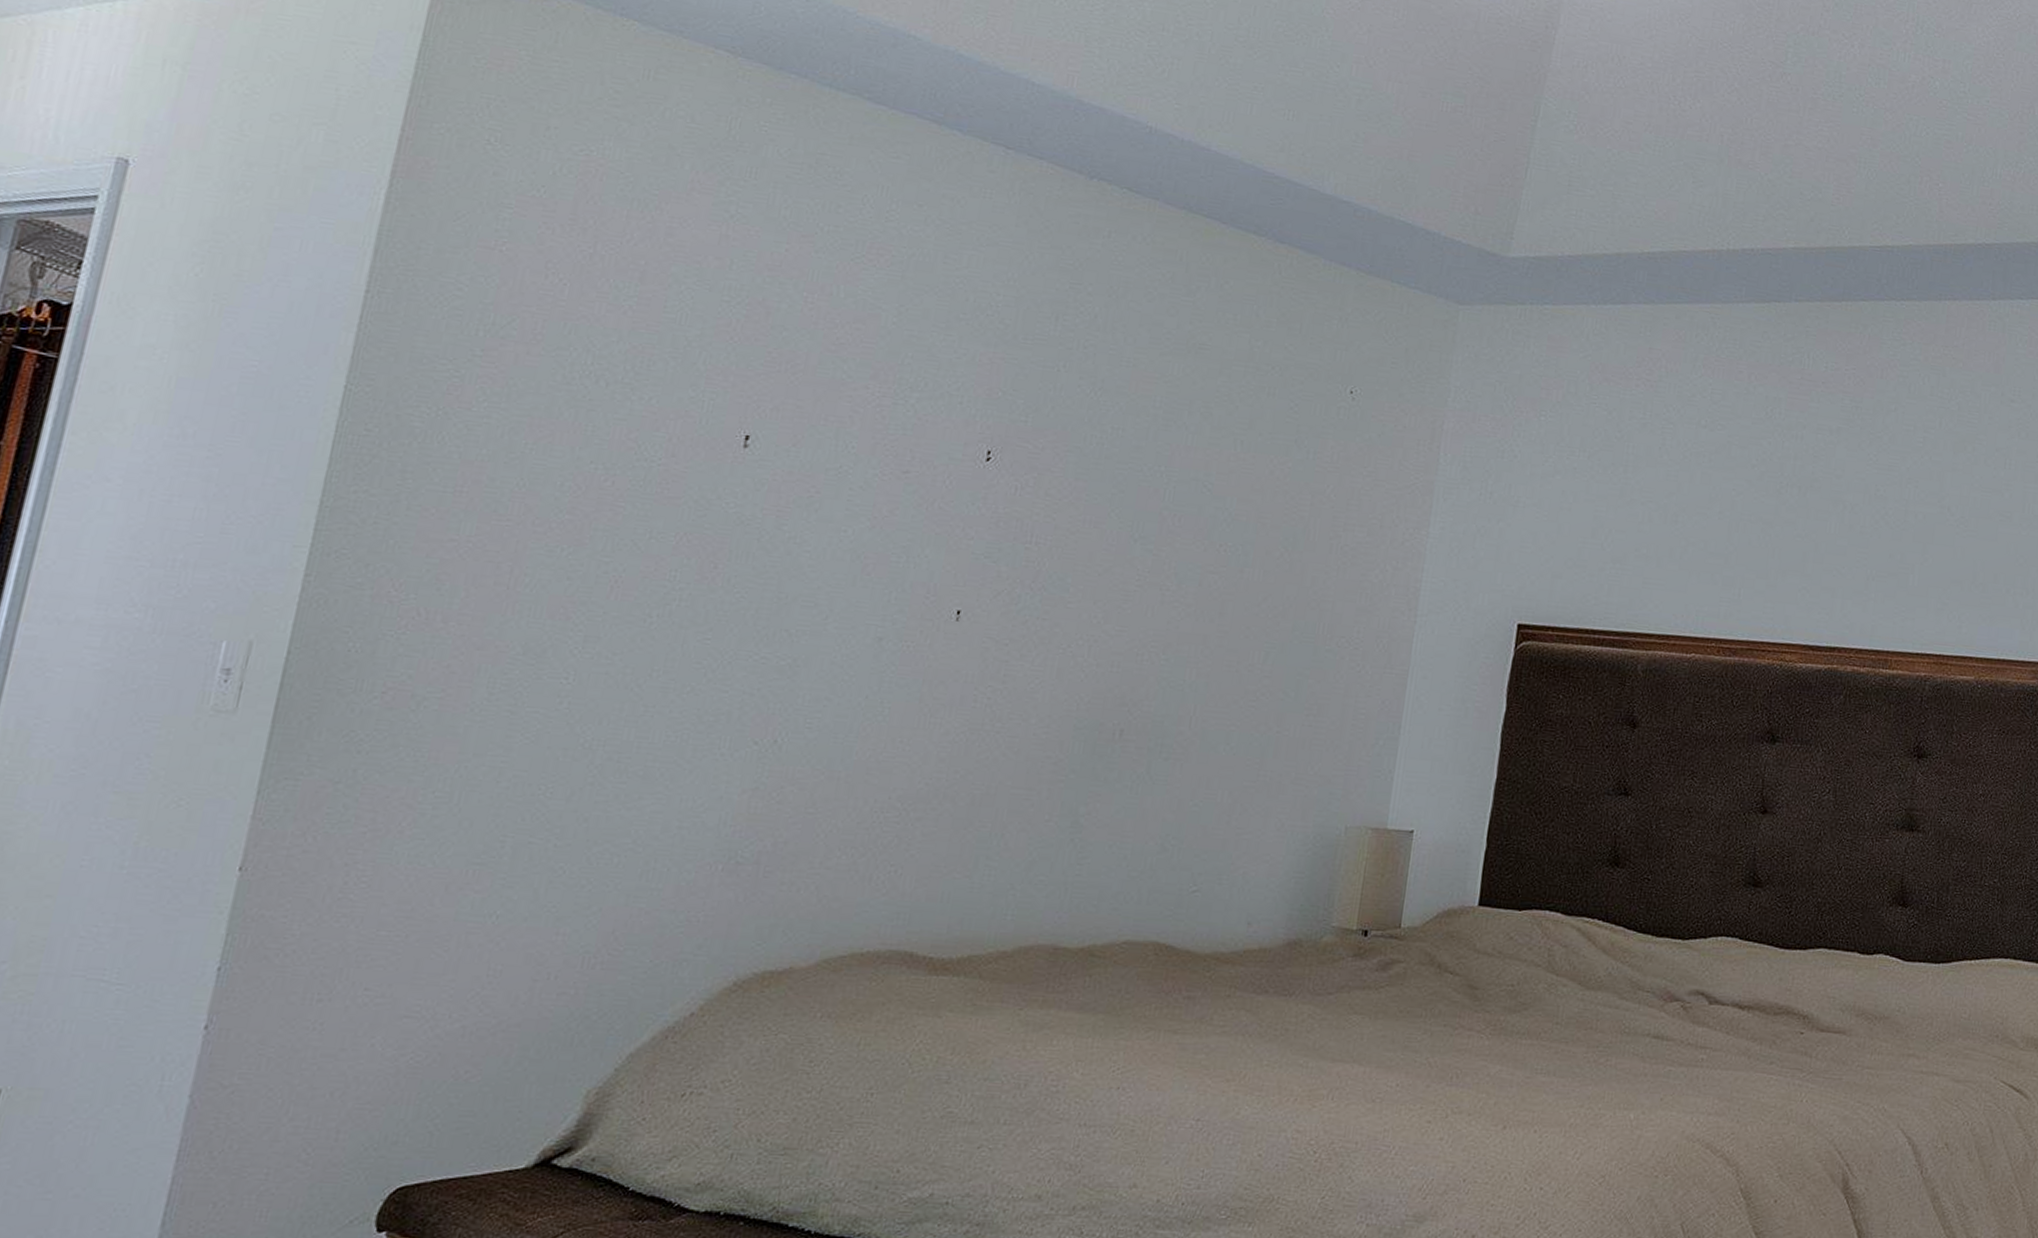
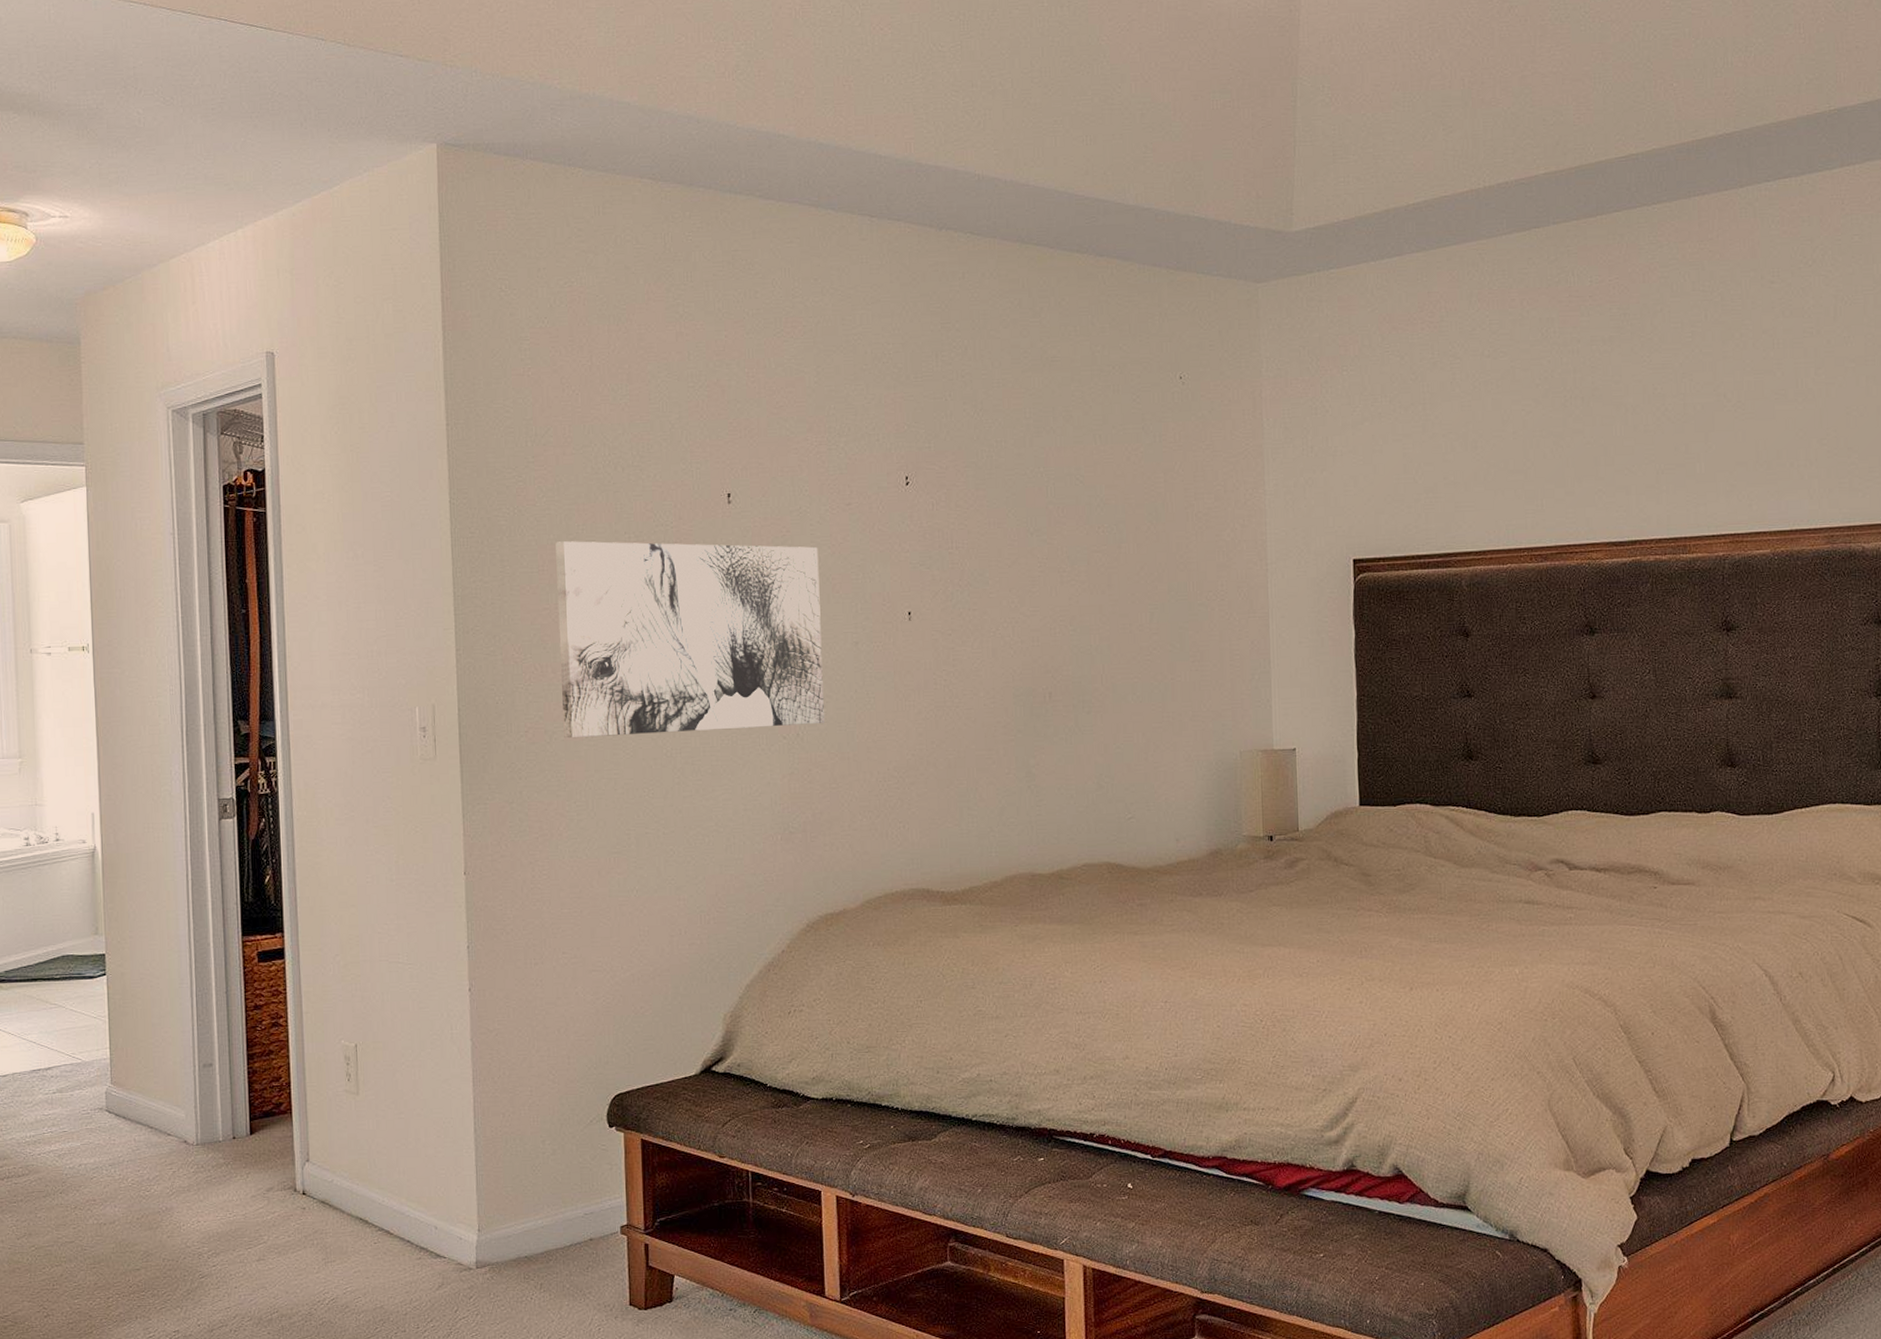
wall art: none [438,459,854,732] -> present [555,541,826,739]

